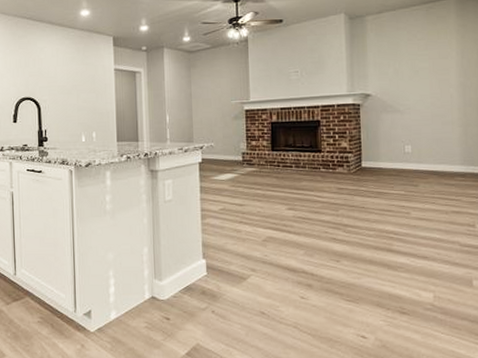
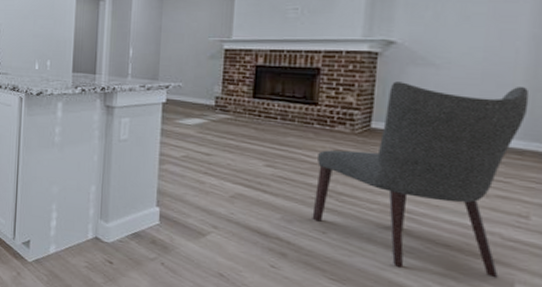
chair: none [326,124,464,281] -> present [312,81,530,279]

